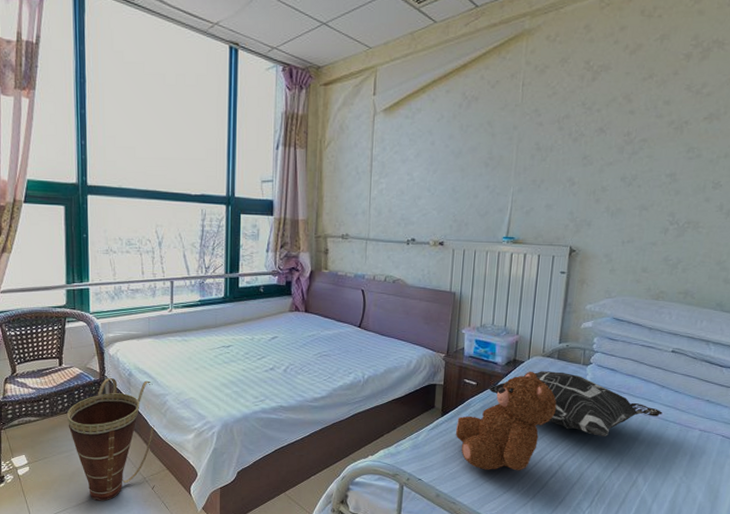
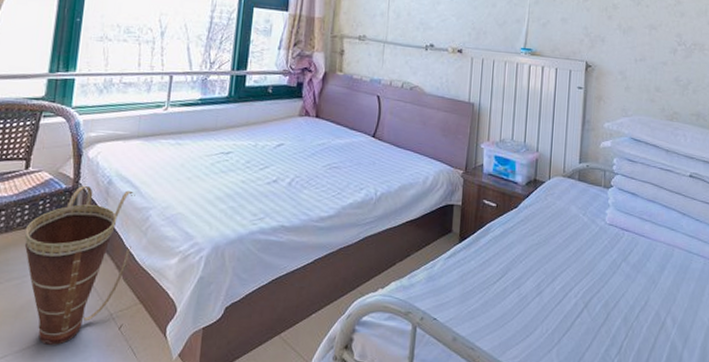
teddy bear: present [455,371,557,471] -> none [474,192,580,310]
decorative pillow: present [487,371,663,436] -> none [507,193,686,269]

